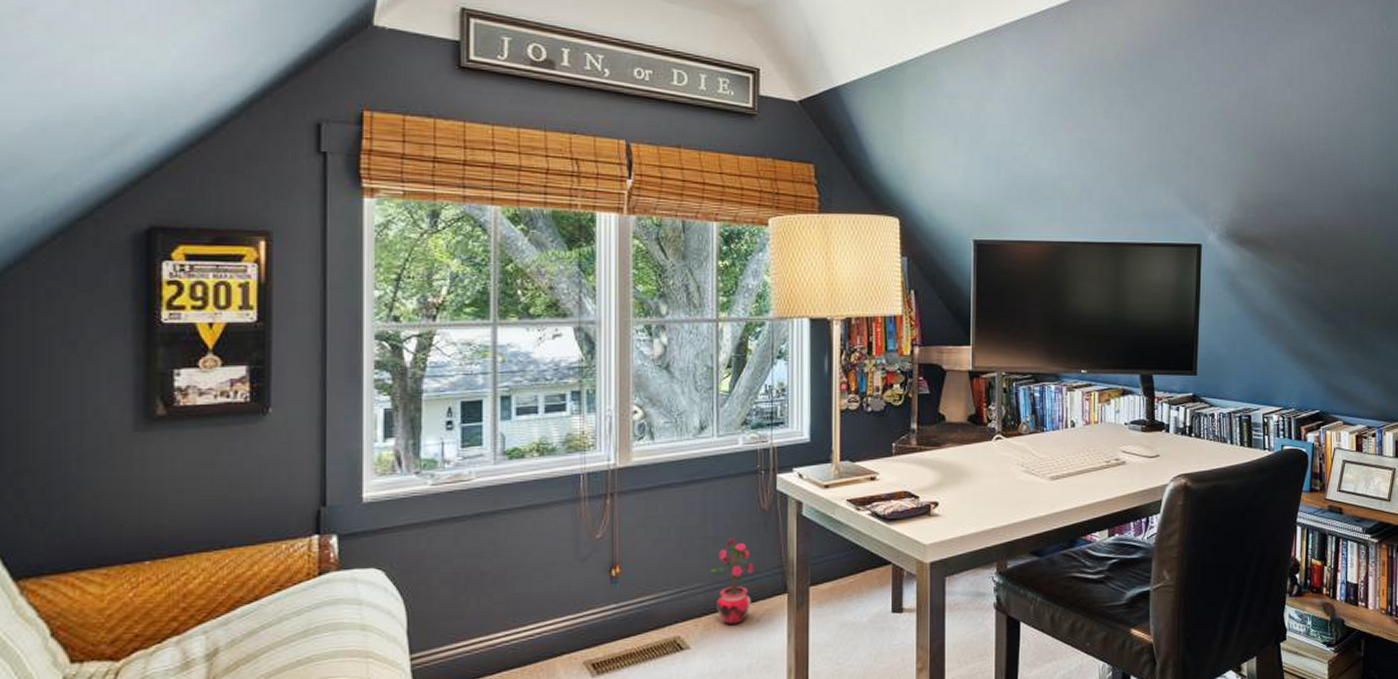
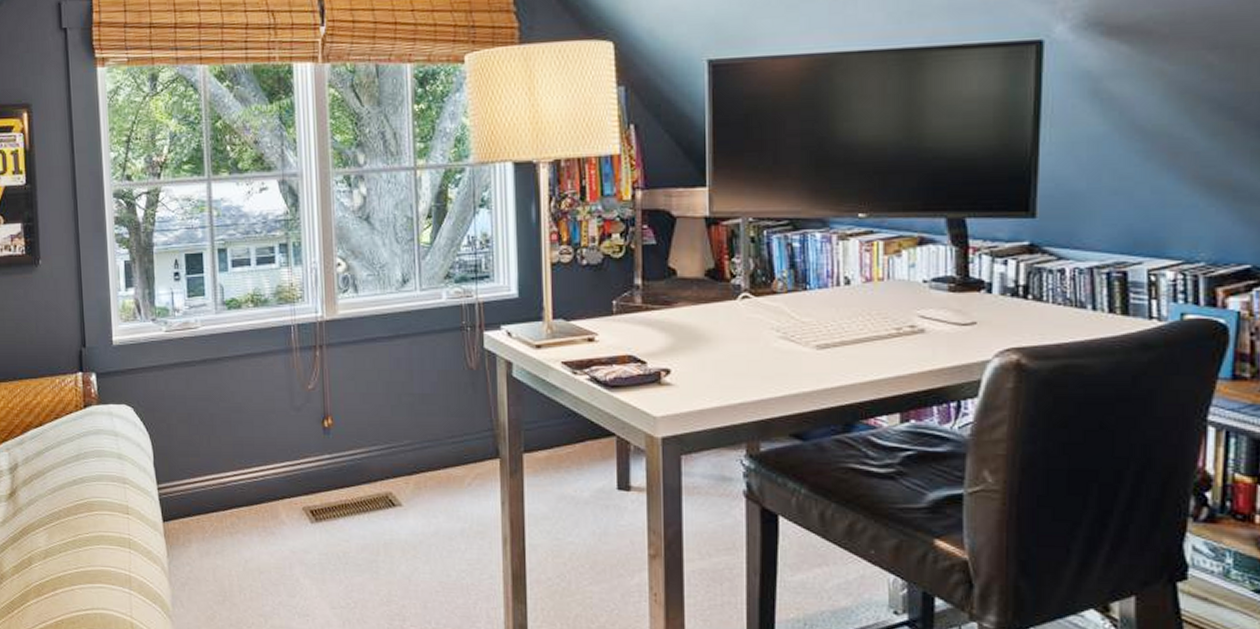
potted plant: present [710,538,754,626] -> none [418,396,463,487]

